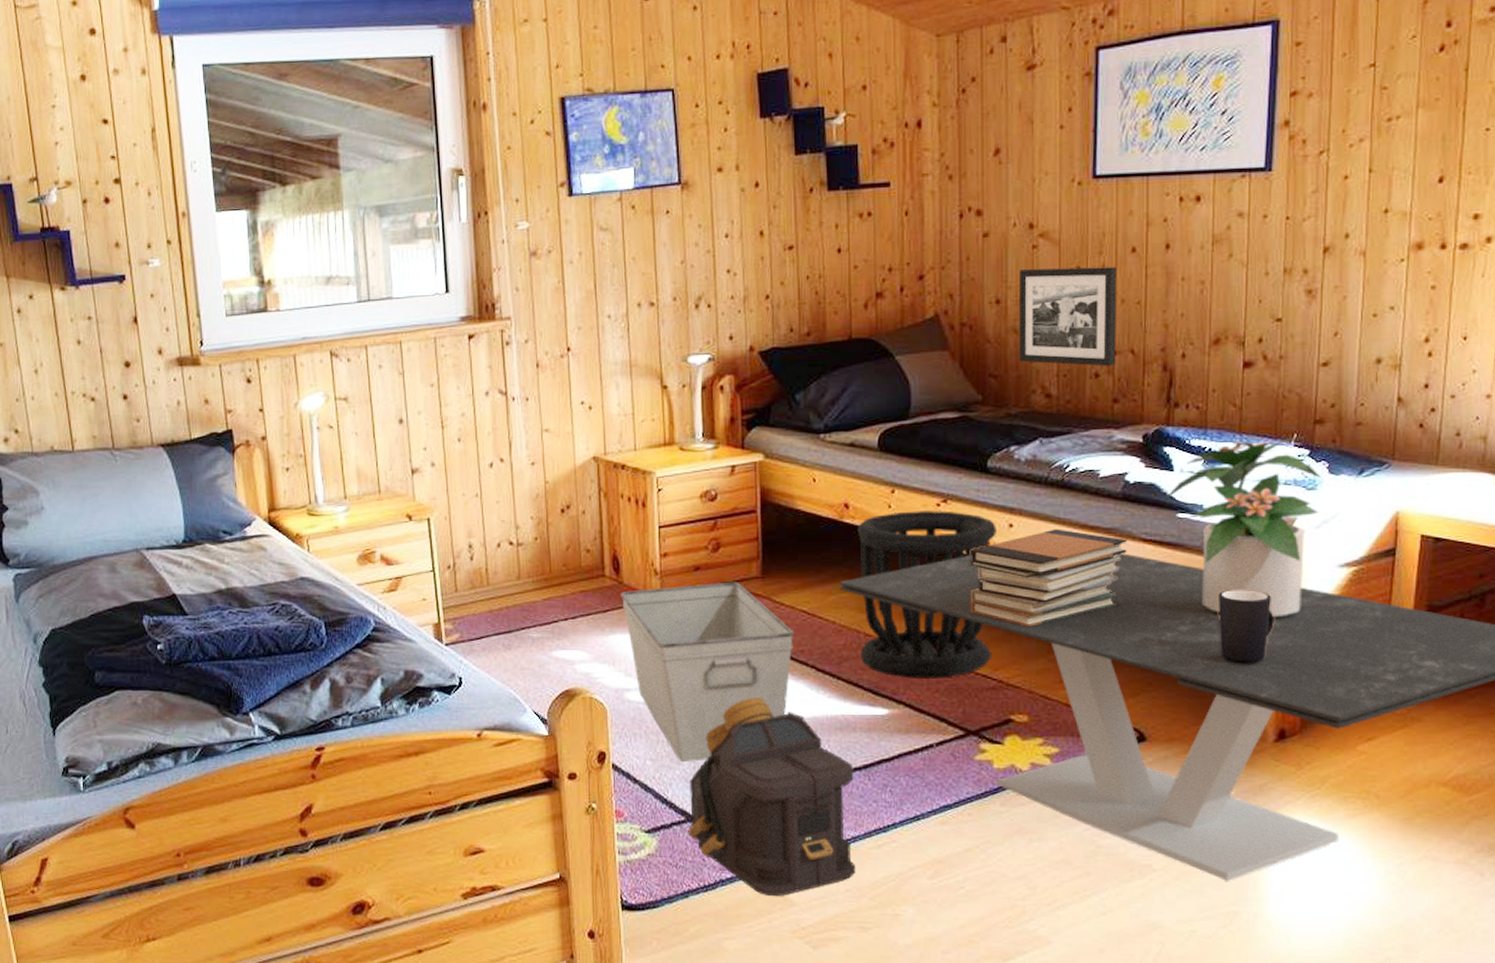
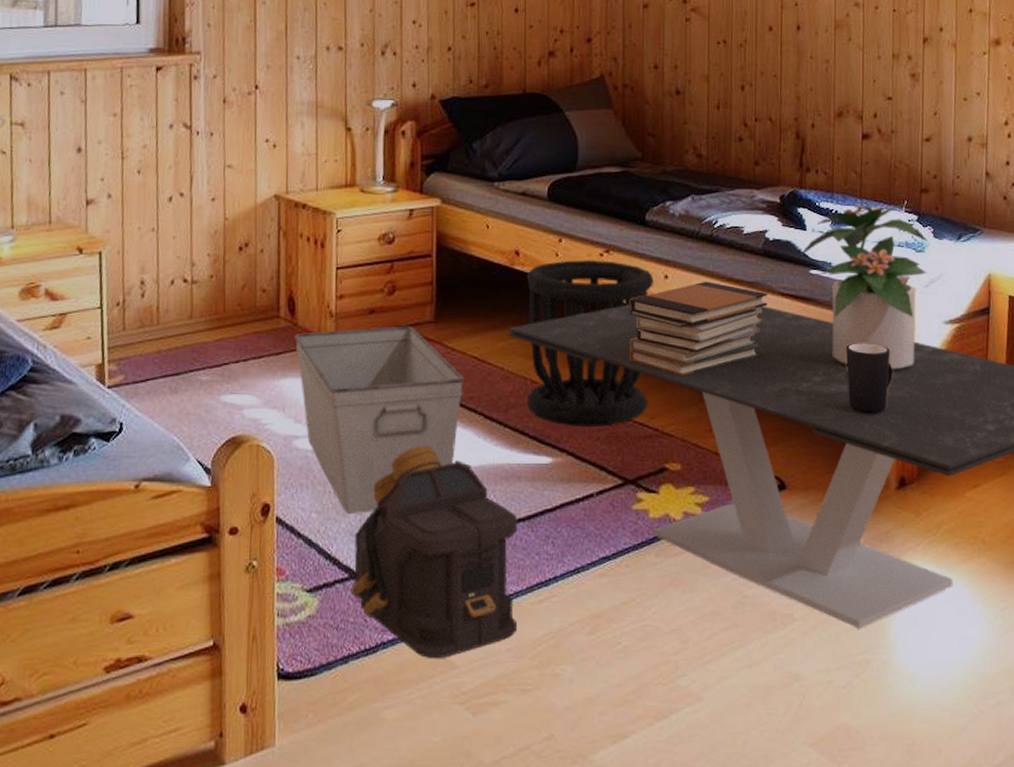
picture frame: present [1018,267,1117,367] -> none [673,39,757,132]

